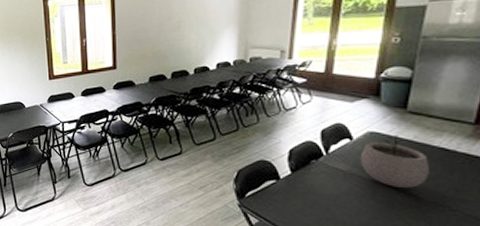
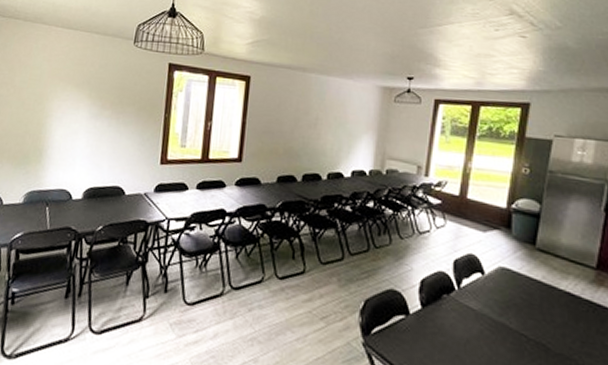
plant pot: present [360,134,429,188] -> none [491,272,557,336]

